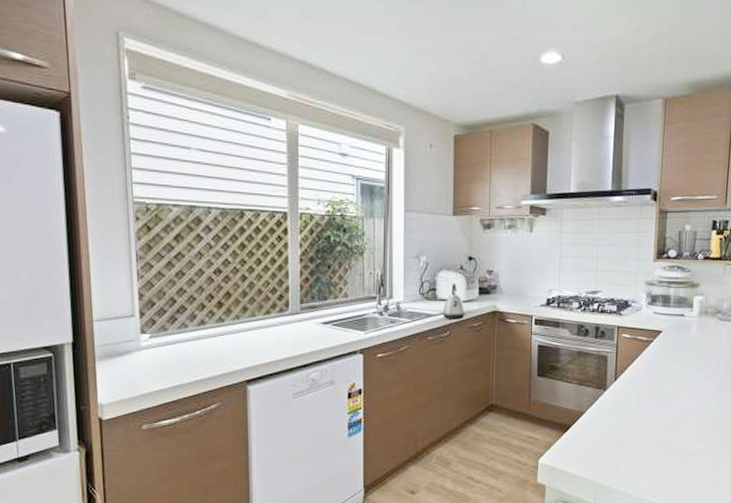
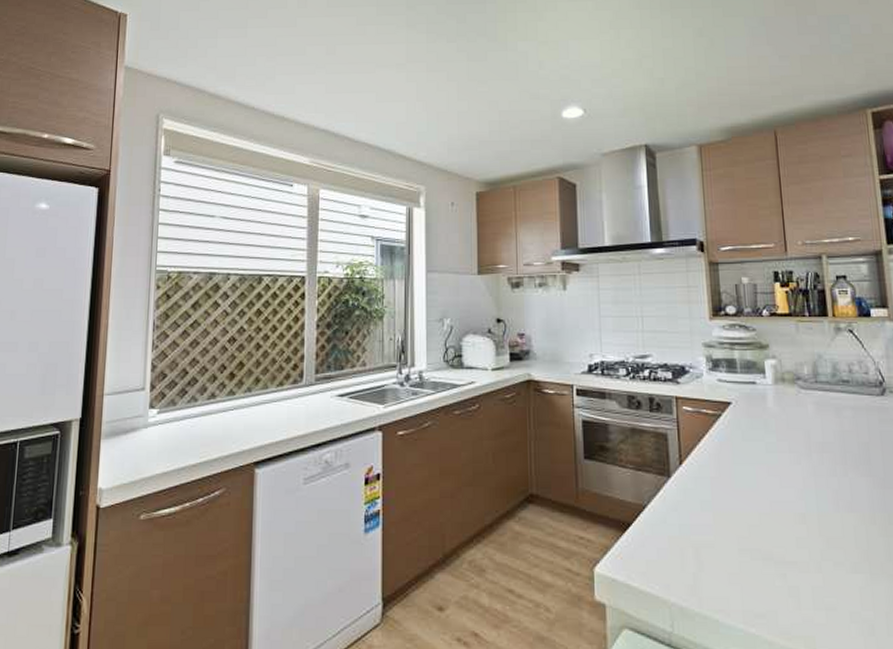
kettle: present [442,283,466,320] -> none [470,348,496,391]

